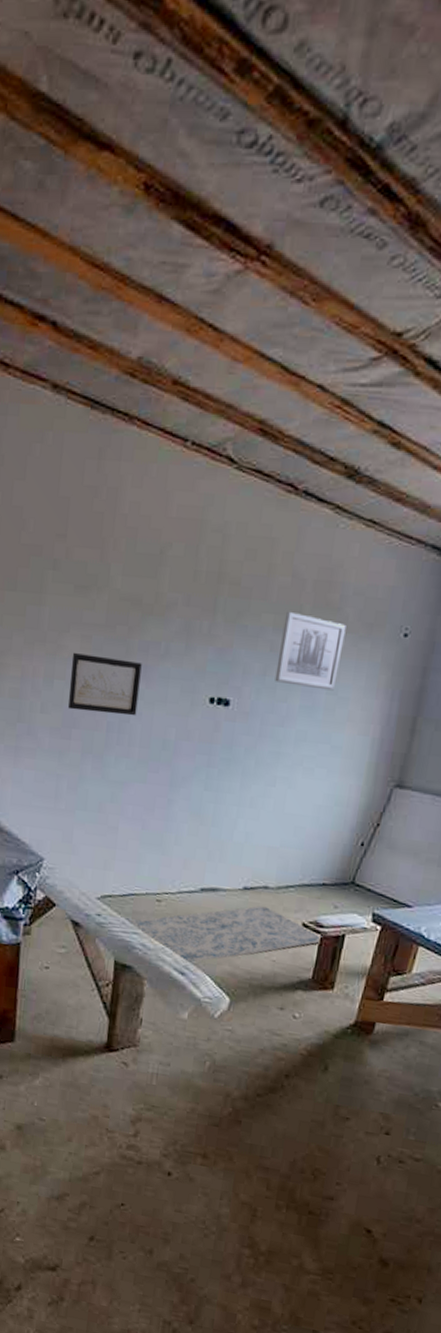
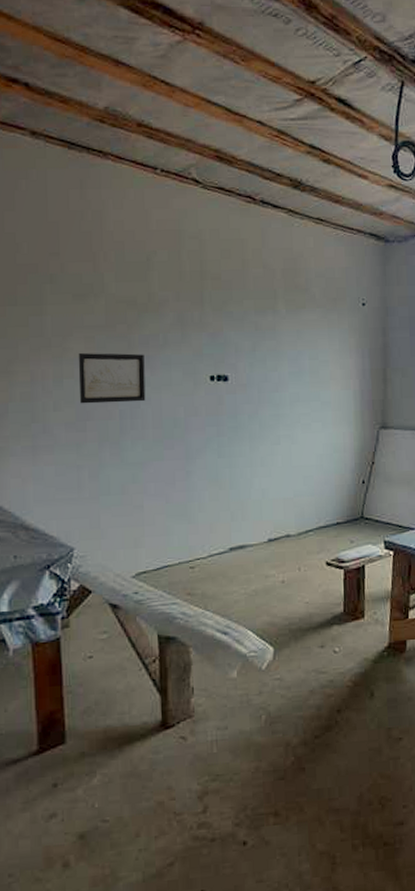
rug: present [127,906,322,963] -> none [164,553,345,622]
wall art: present [275,611,346,691] -> none [263,296,316,357]

